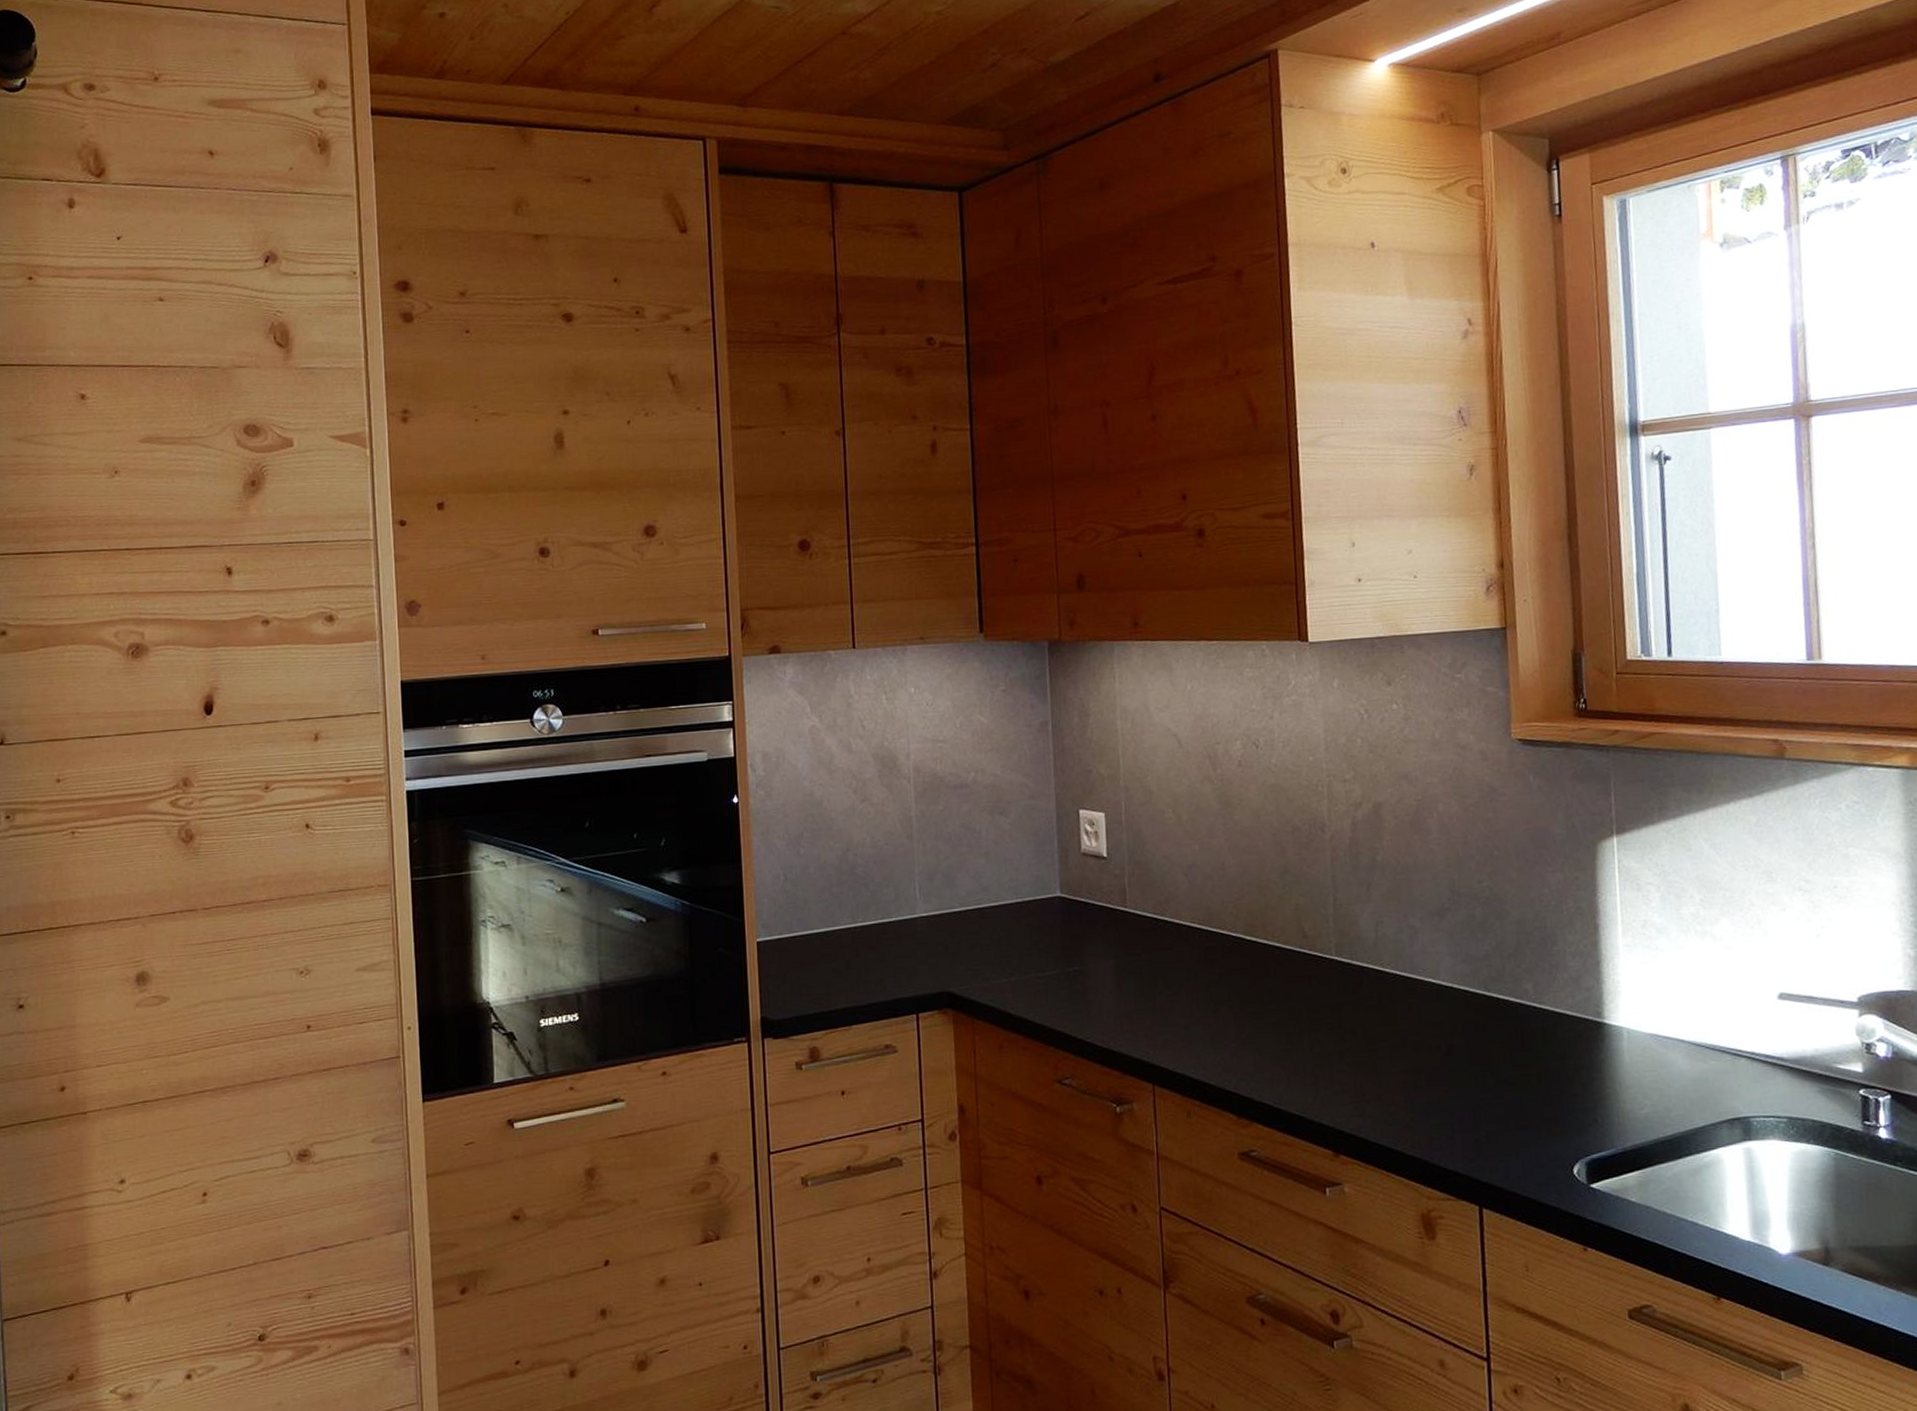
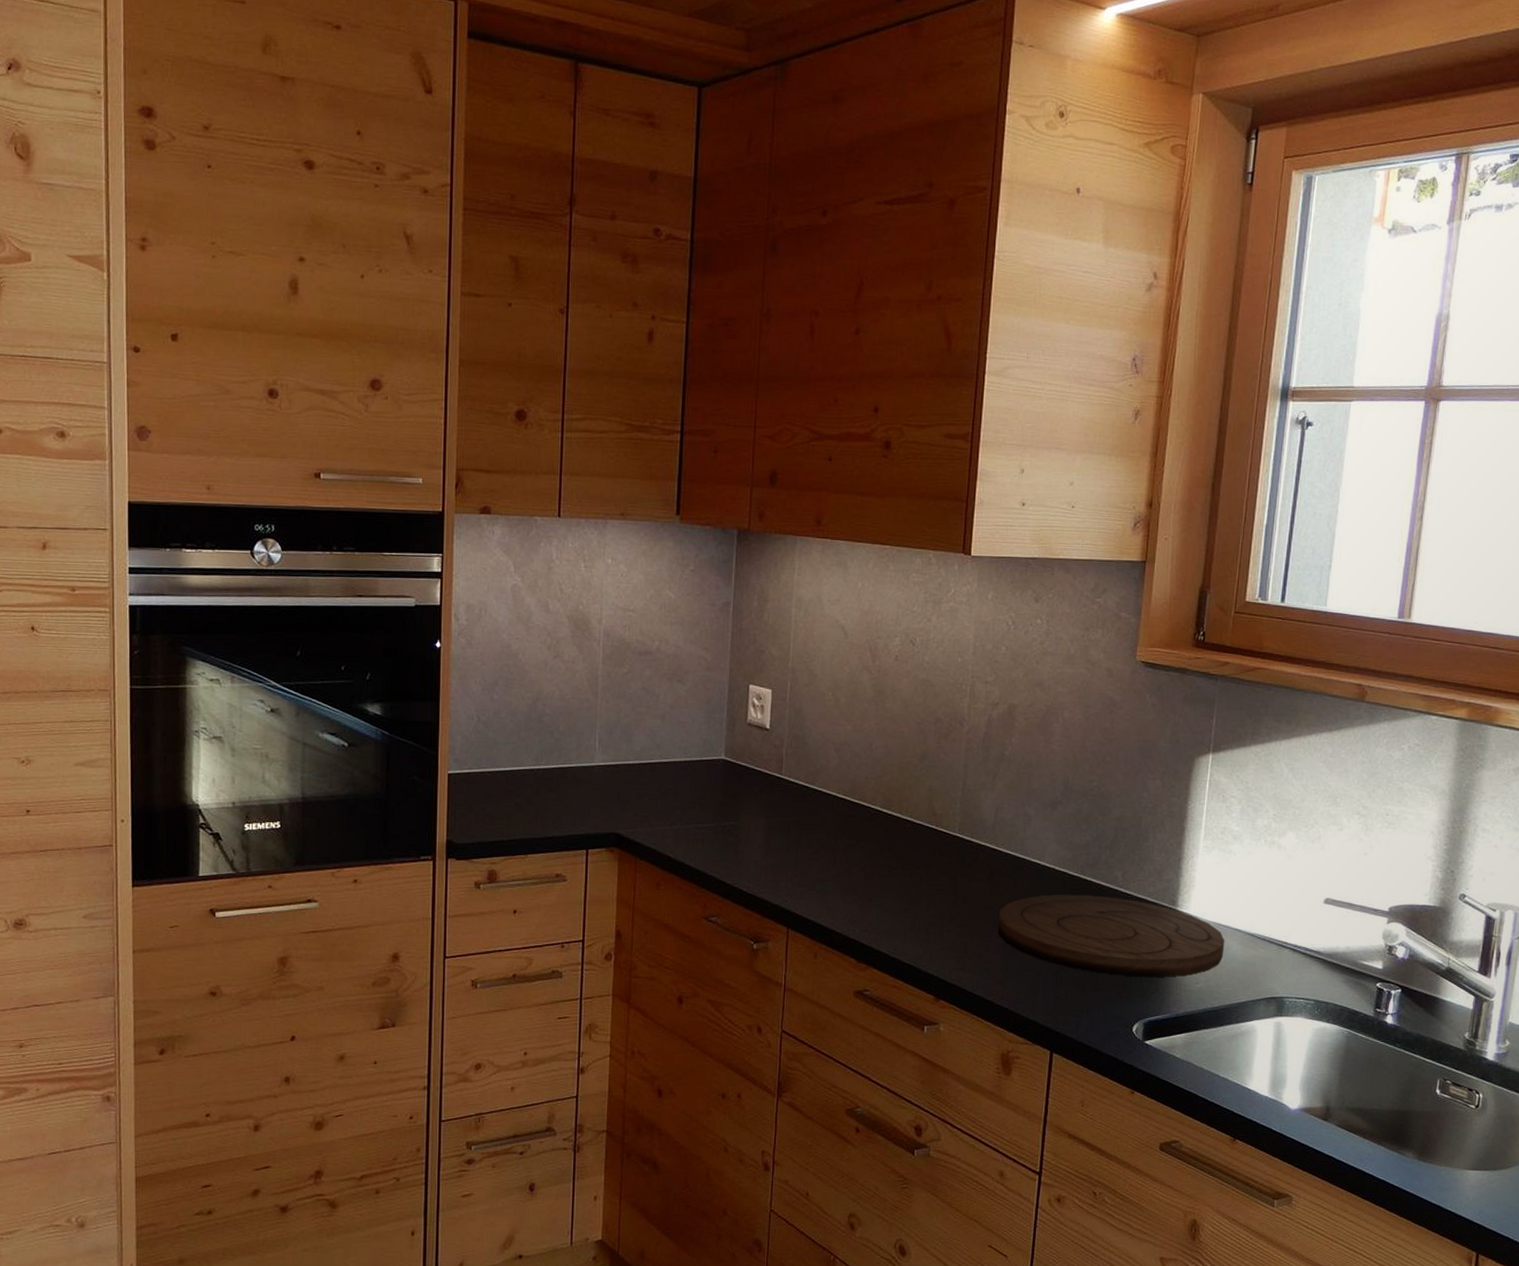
cutting board: none [1395,1014,1668,1108] -> present [997,894,1225,977]

